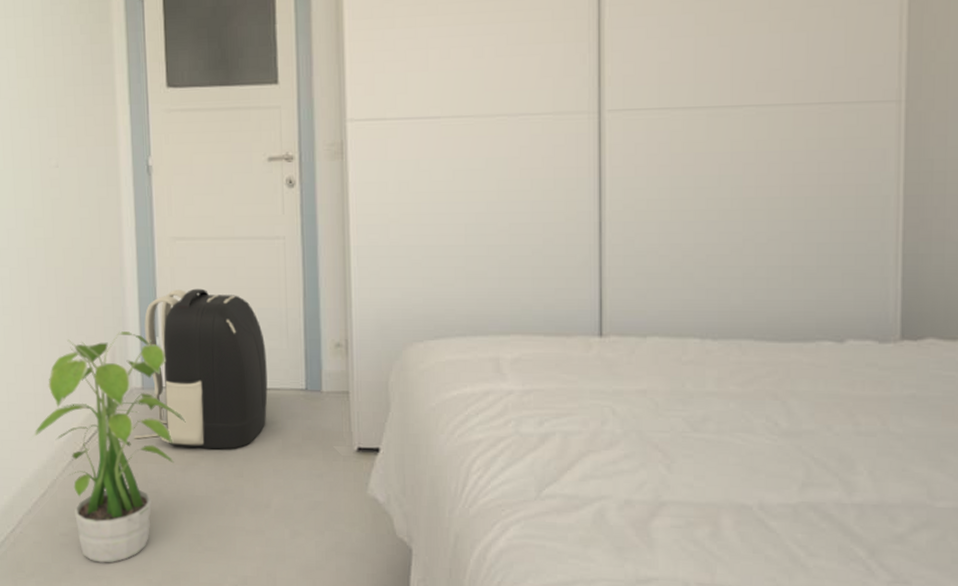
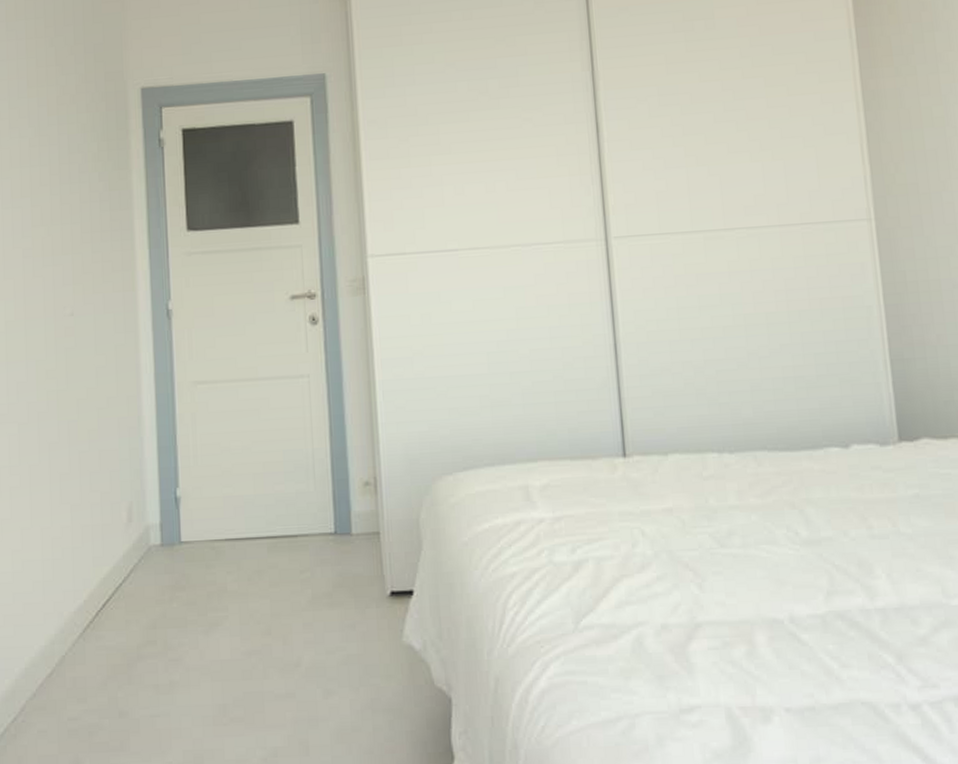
potted plant: present [29,331,186,563] -> none [36,484,209,748]
backpack: present [134,288,268,449] -> none [153,433,296,607]

